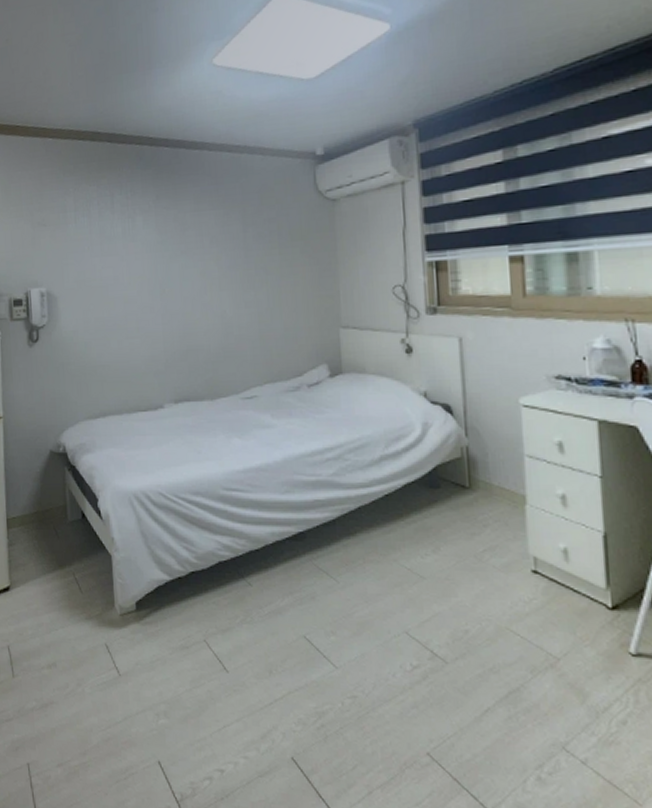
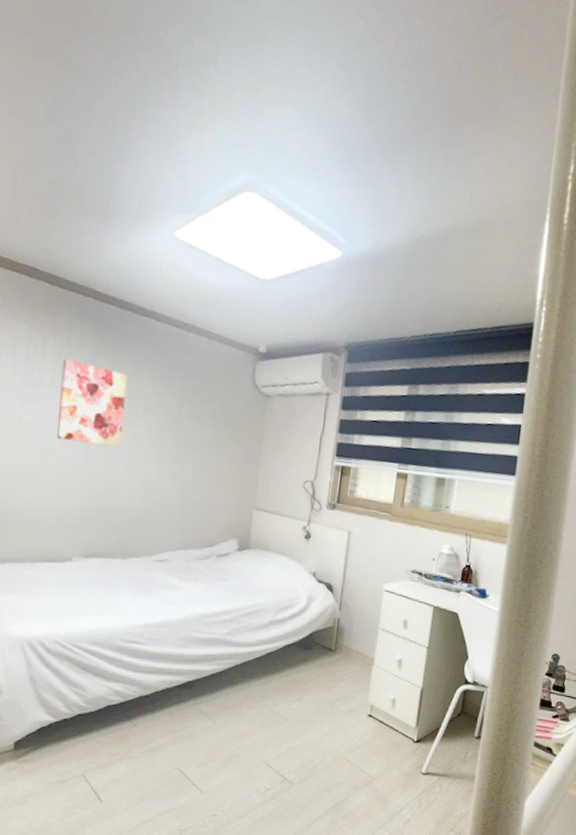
wall art: none [130,208,193,288] -> present [57,359,128,448]

